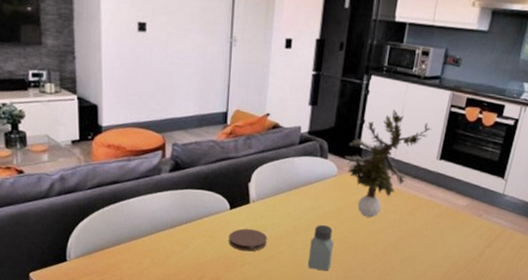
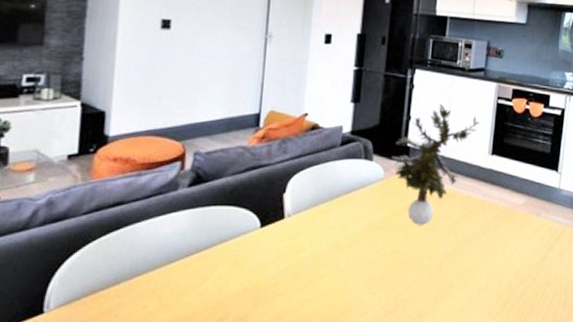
coaster: present [228,228,268,252] -> none [257,250,305,279]
saltshaker: present [308,225,334,271] -> none [354,239,383,296]

